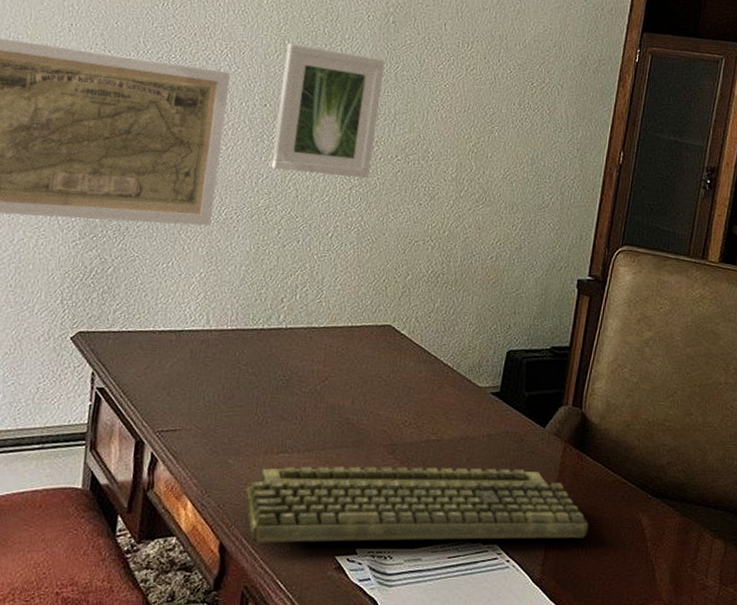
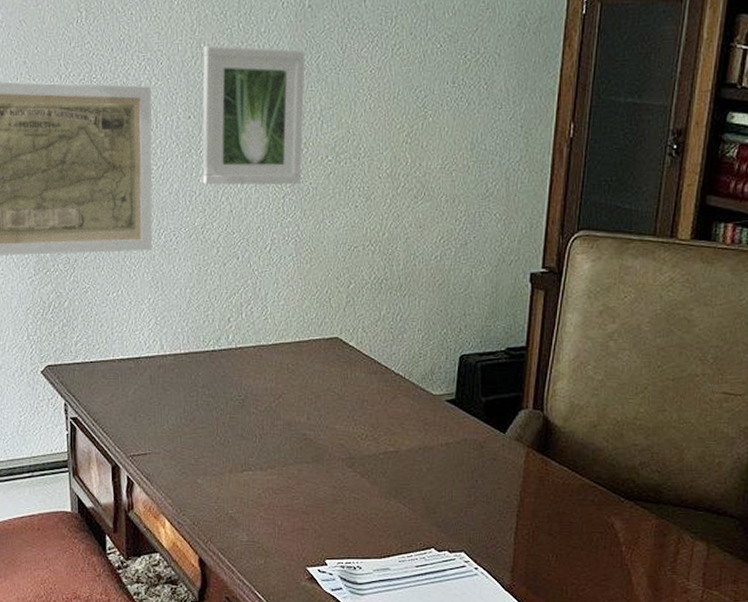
computer keyboard: present [245,466,589,543] -> none [216,476,558,557]

